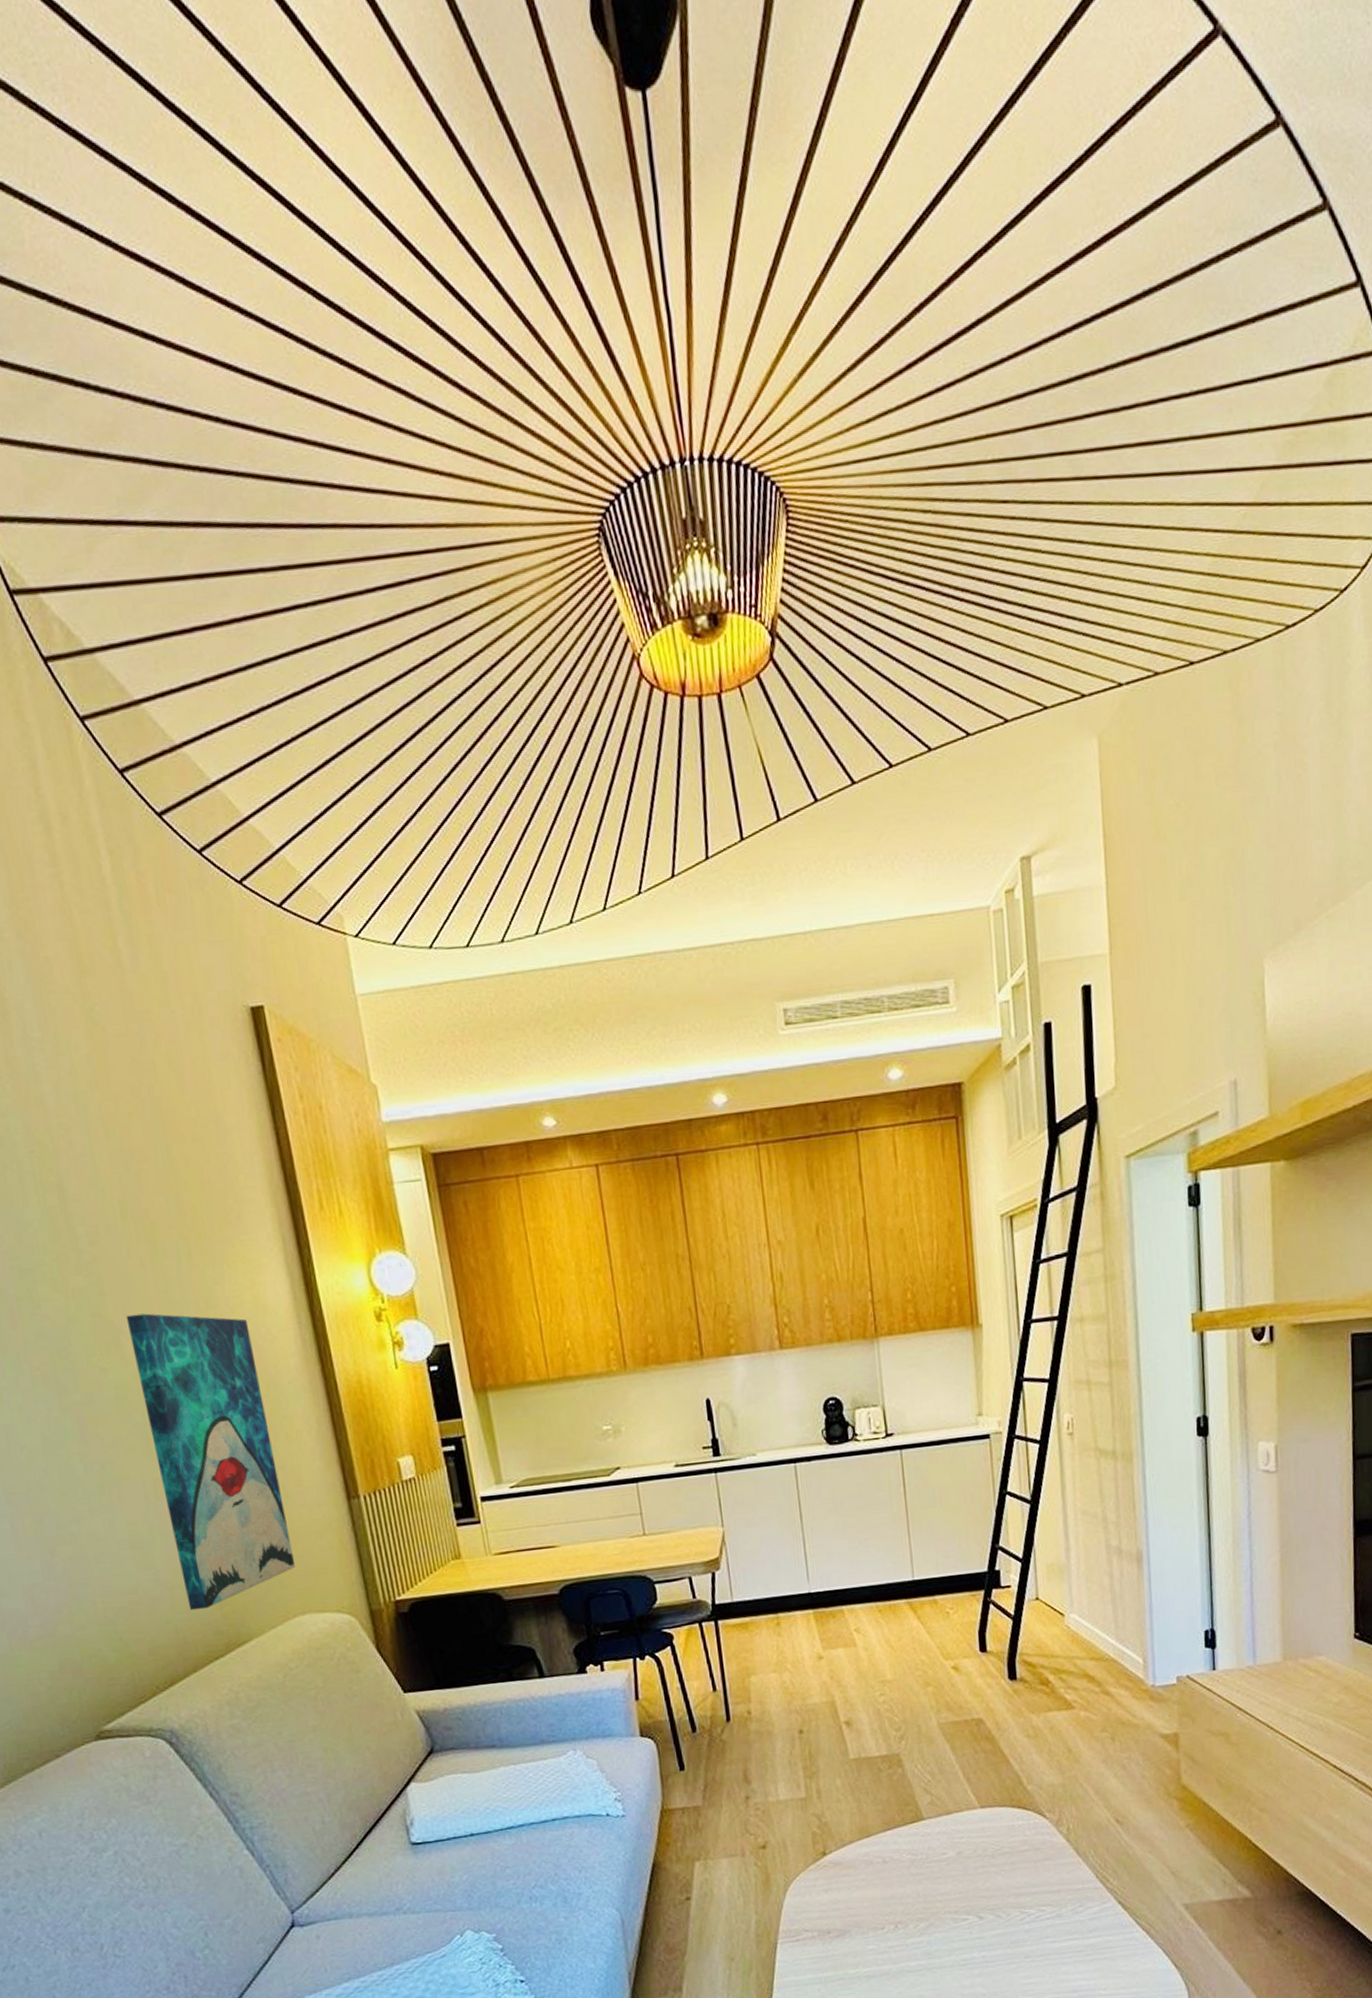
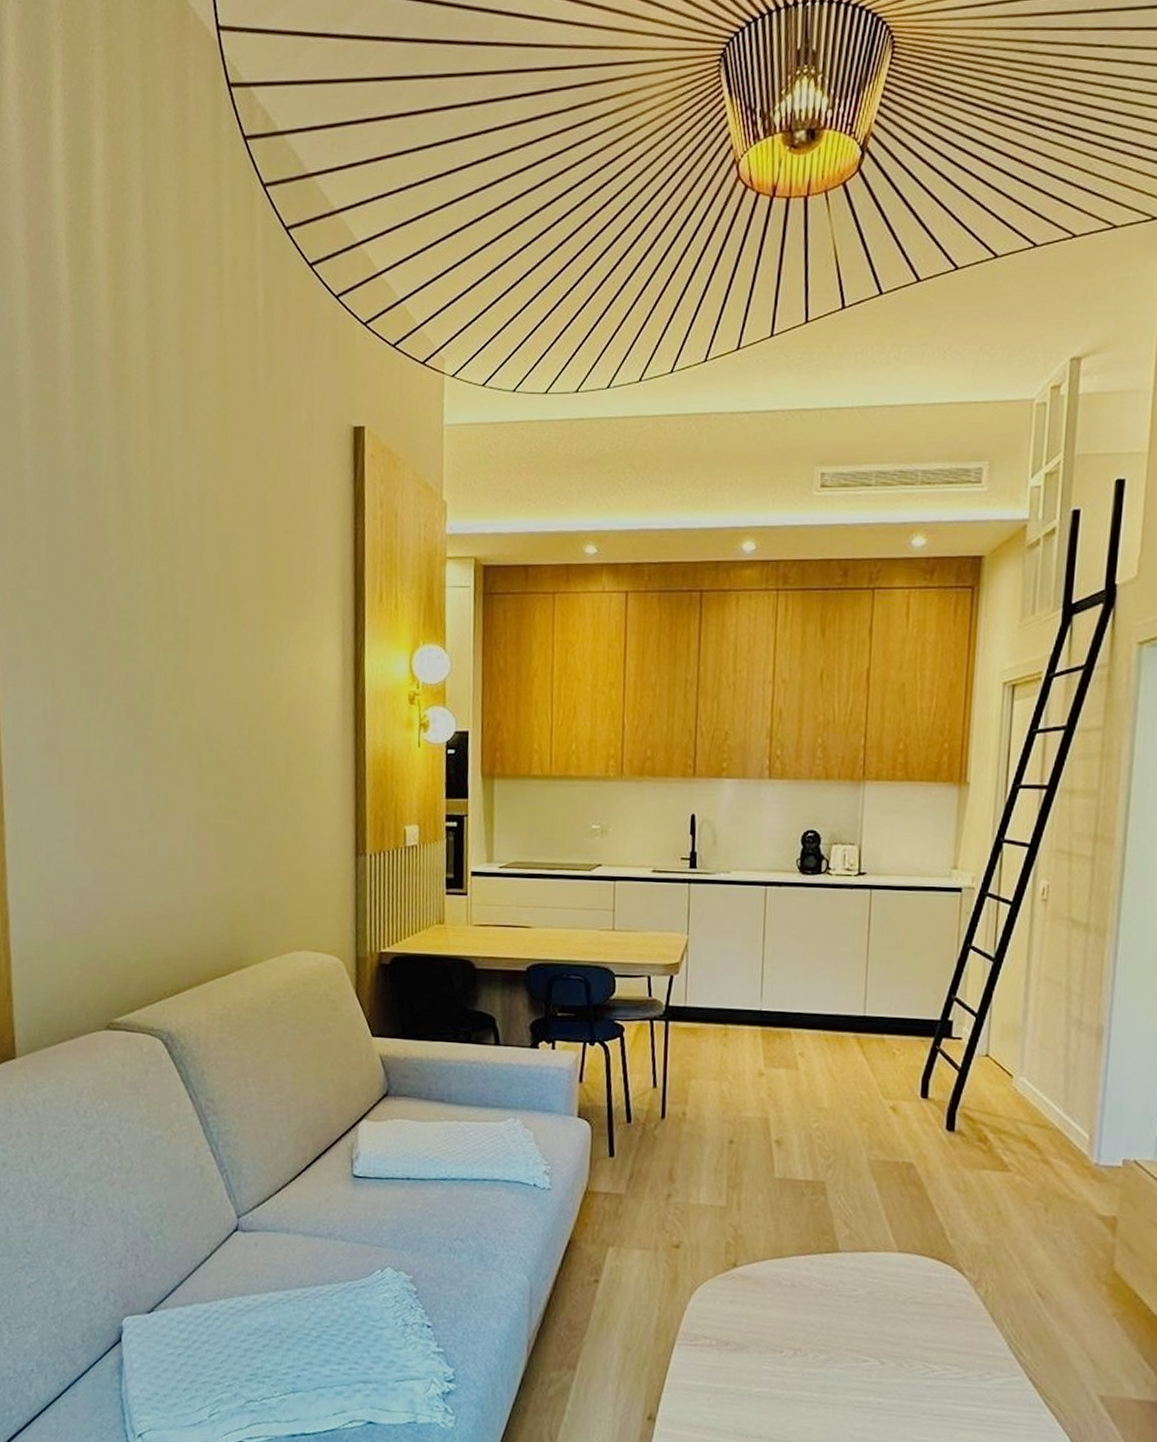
wall art: present [126,1313,296,1611] -> none [202,670,301,932]

